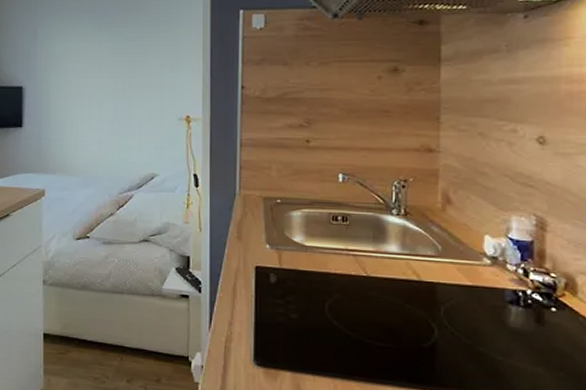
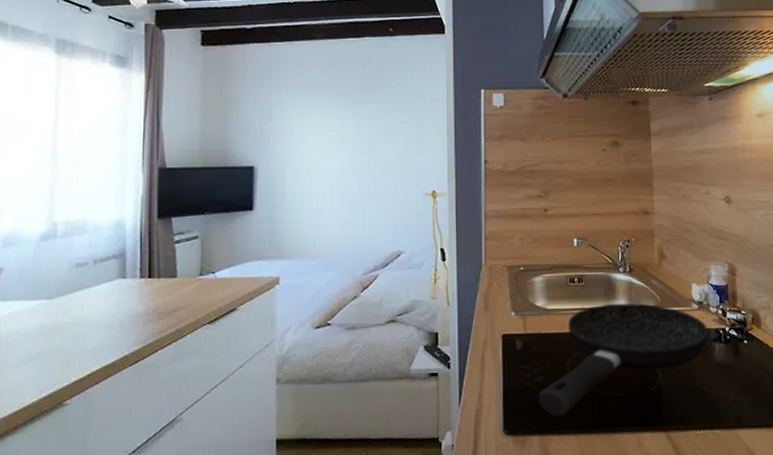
frying pan: none [293,247,503,358] -> present [539,303,709,417]

